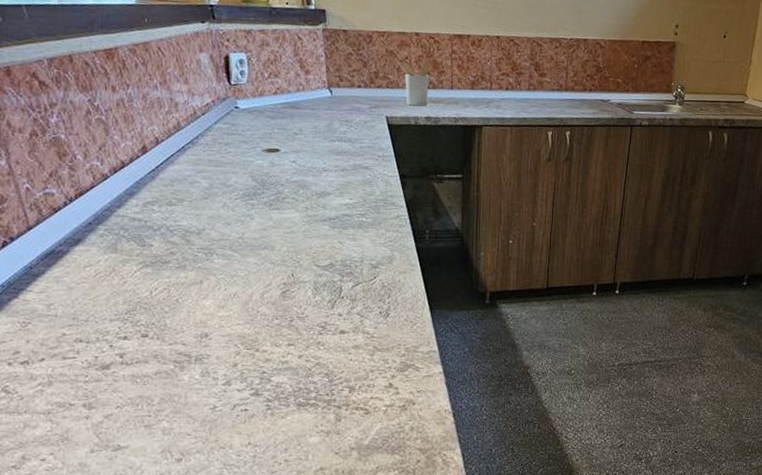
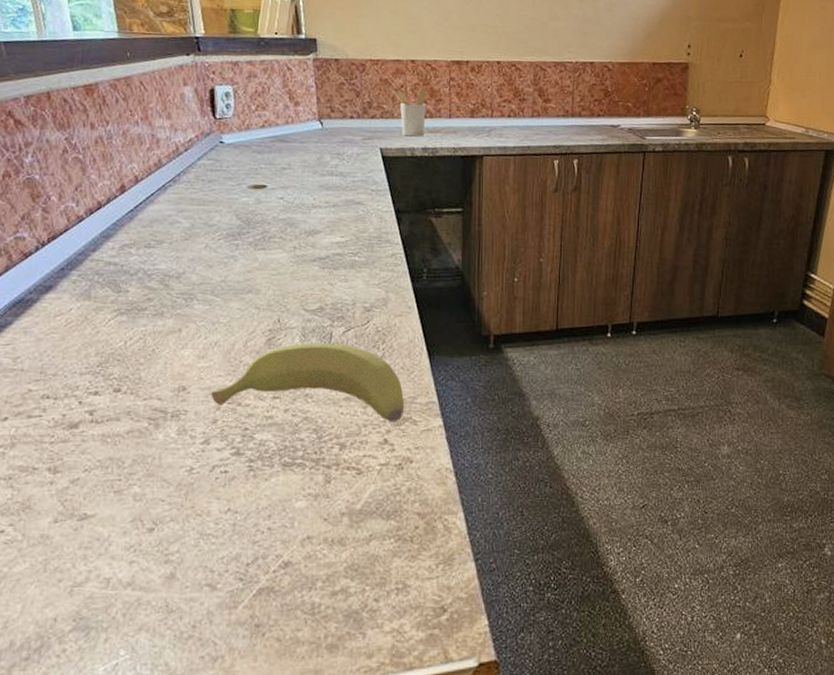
banana: none [231,296,408,369] -> present [211,343,405,422]

